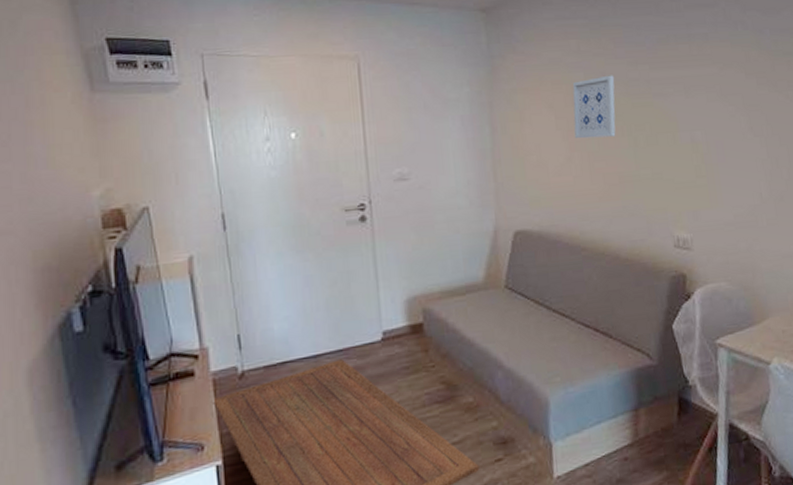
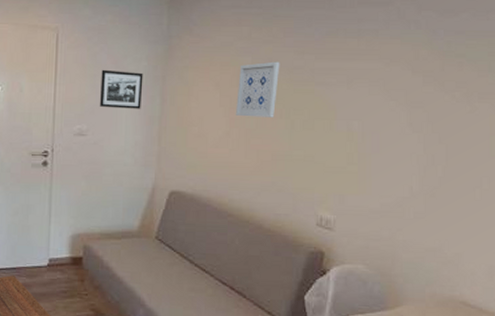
picture frame: none [417,100,469,145] -> present [100,69,143,109]

